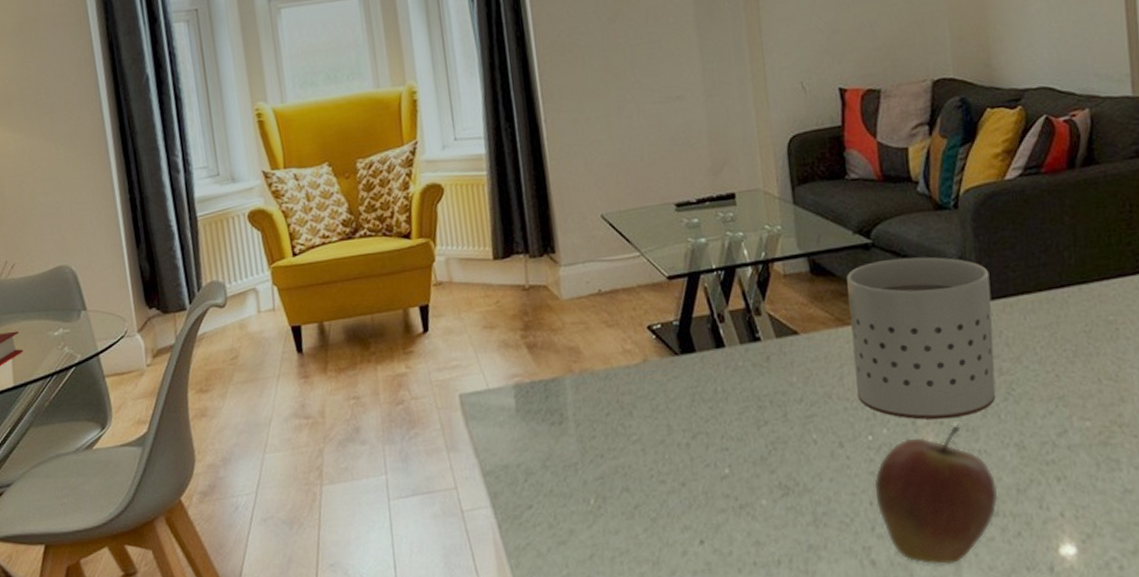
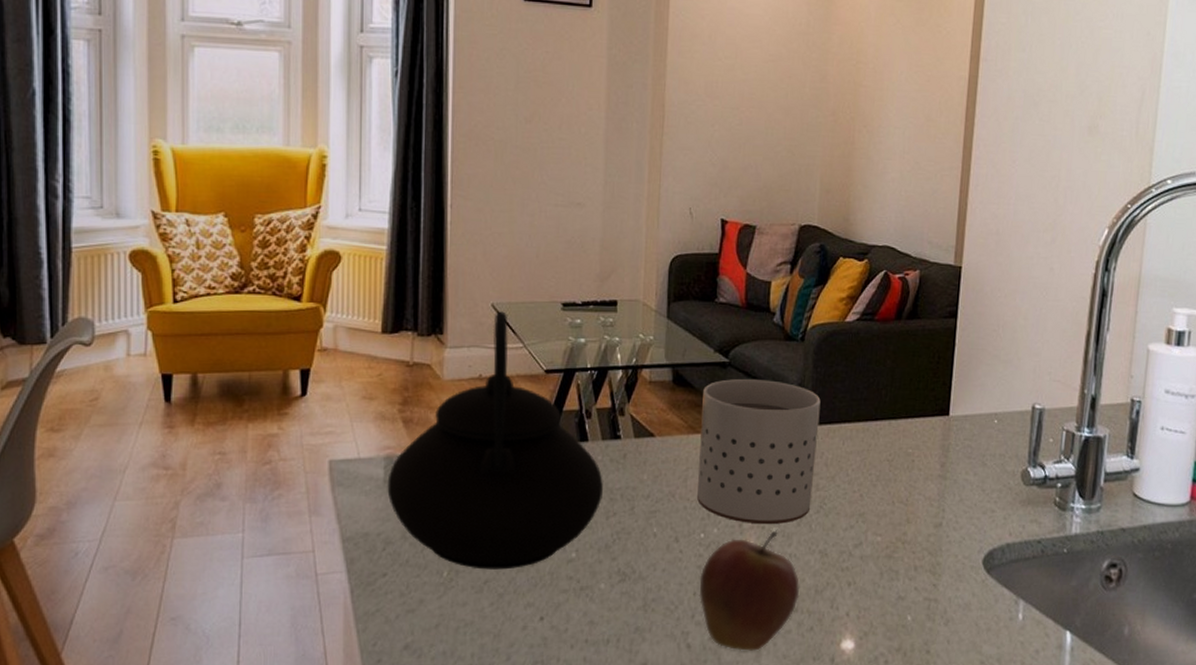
teapot: none [519,221,750,494] -> present [387,311,603,570]

